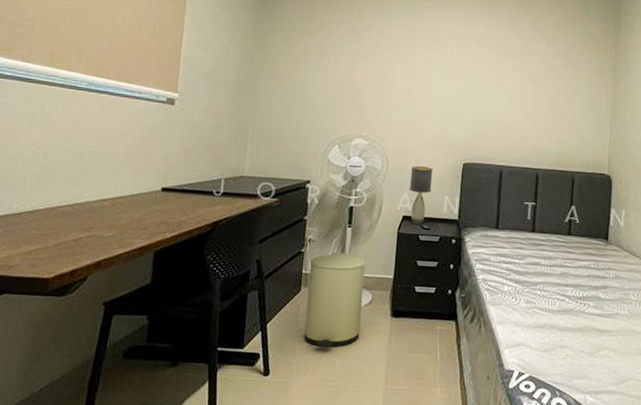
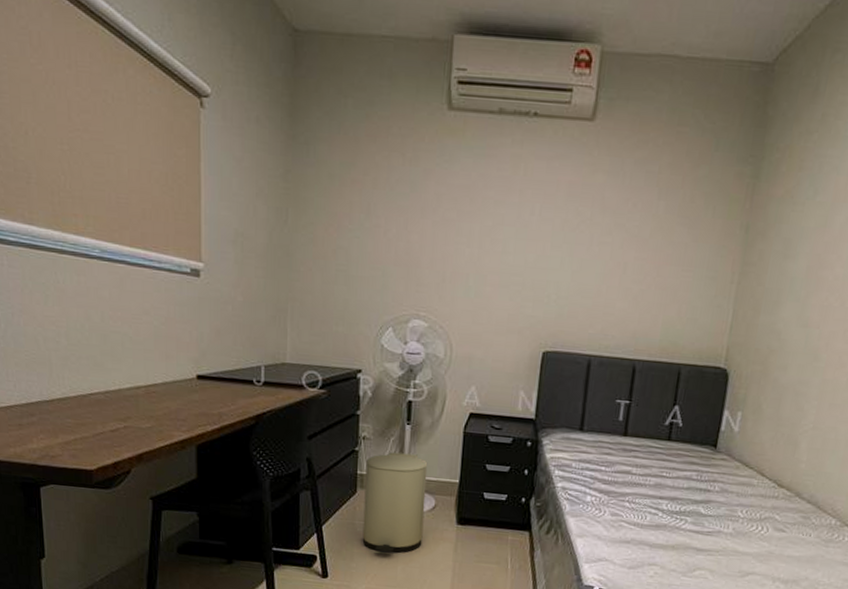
table lamp: present [409,166,433,224] -> none [477,354,506,423]

